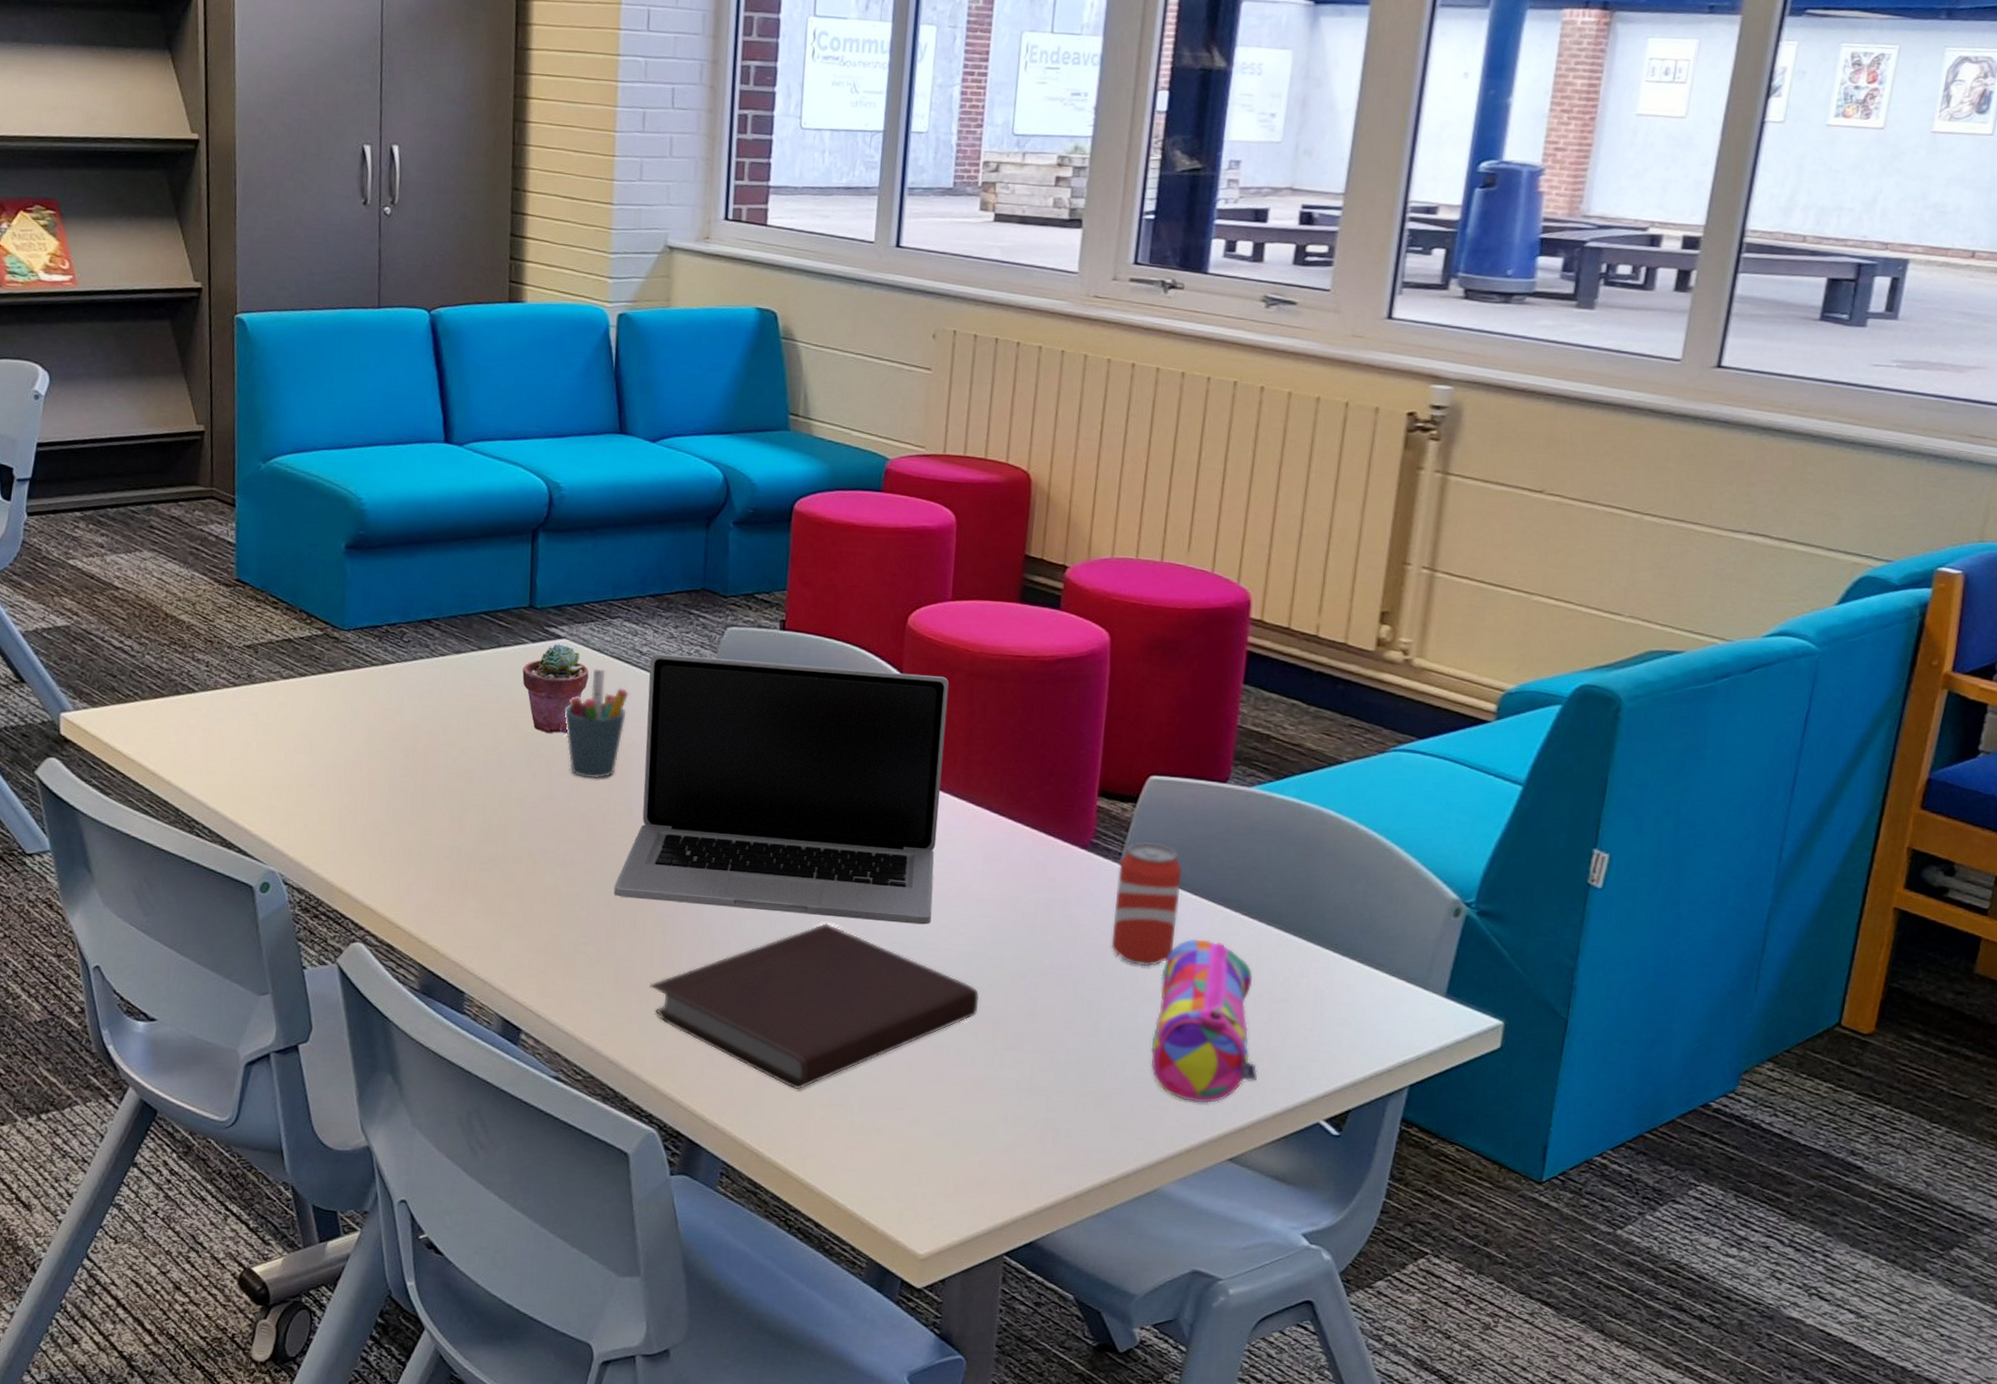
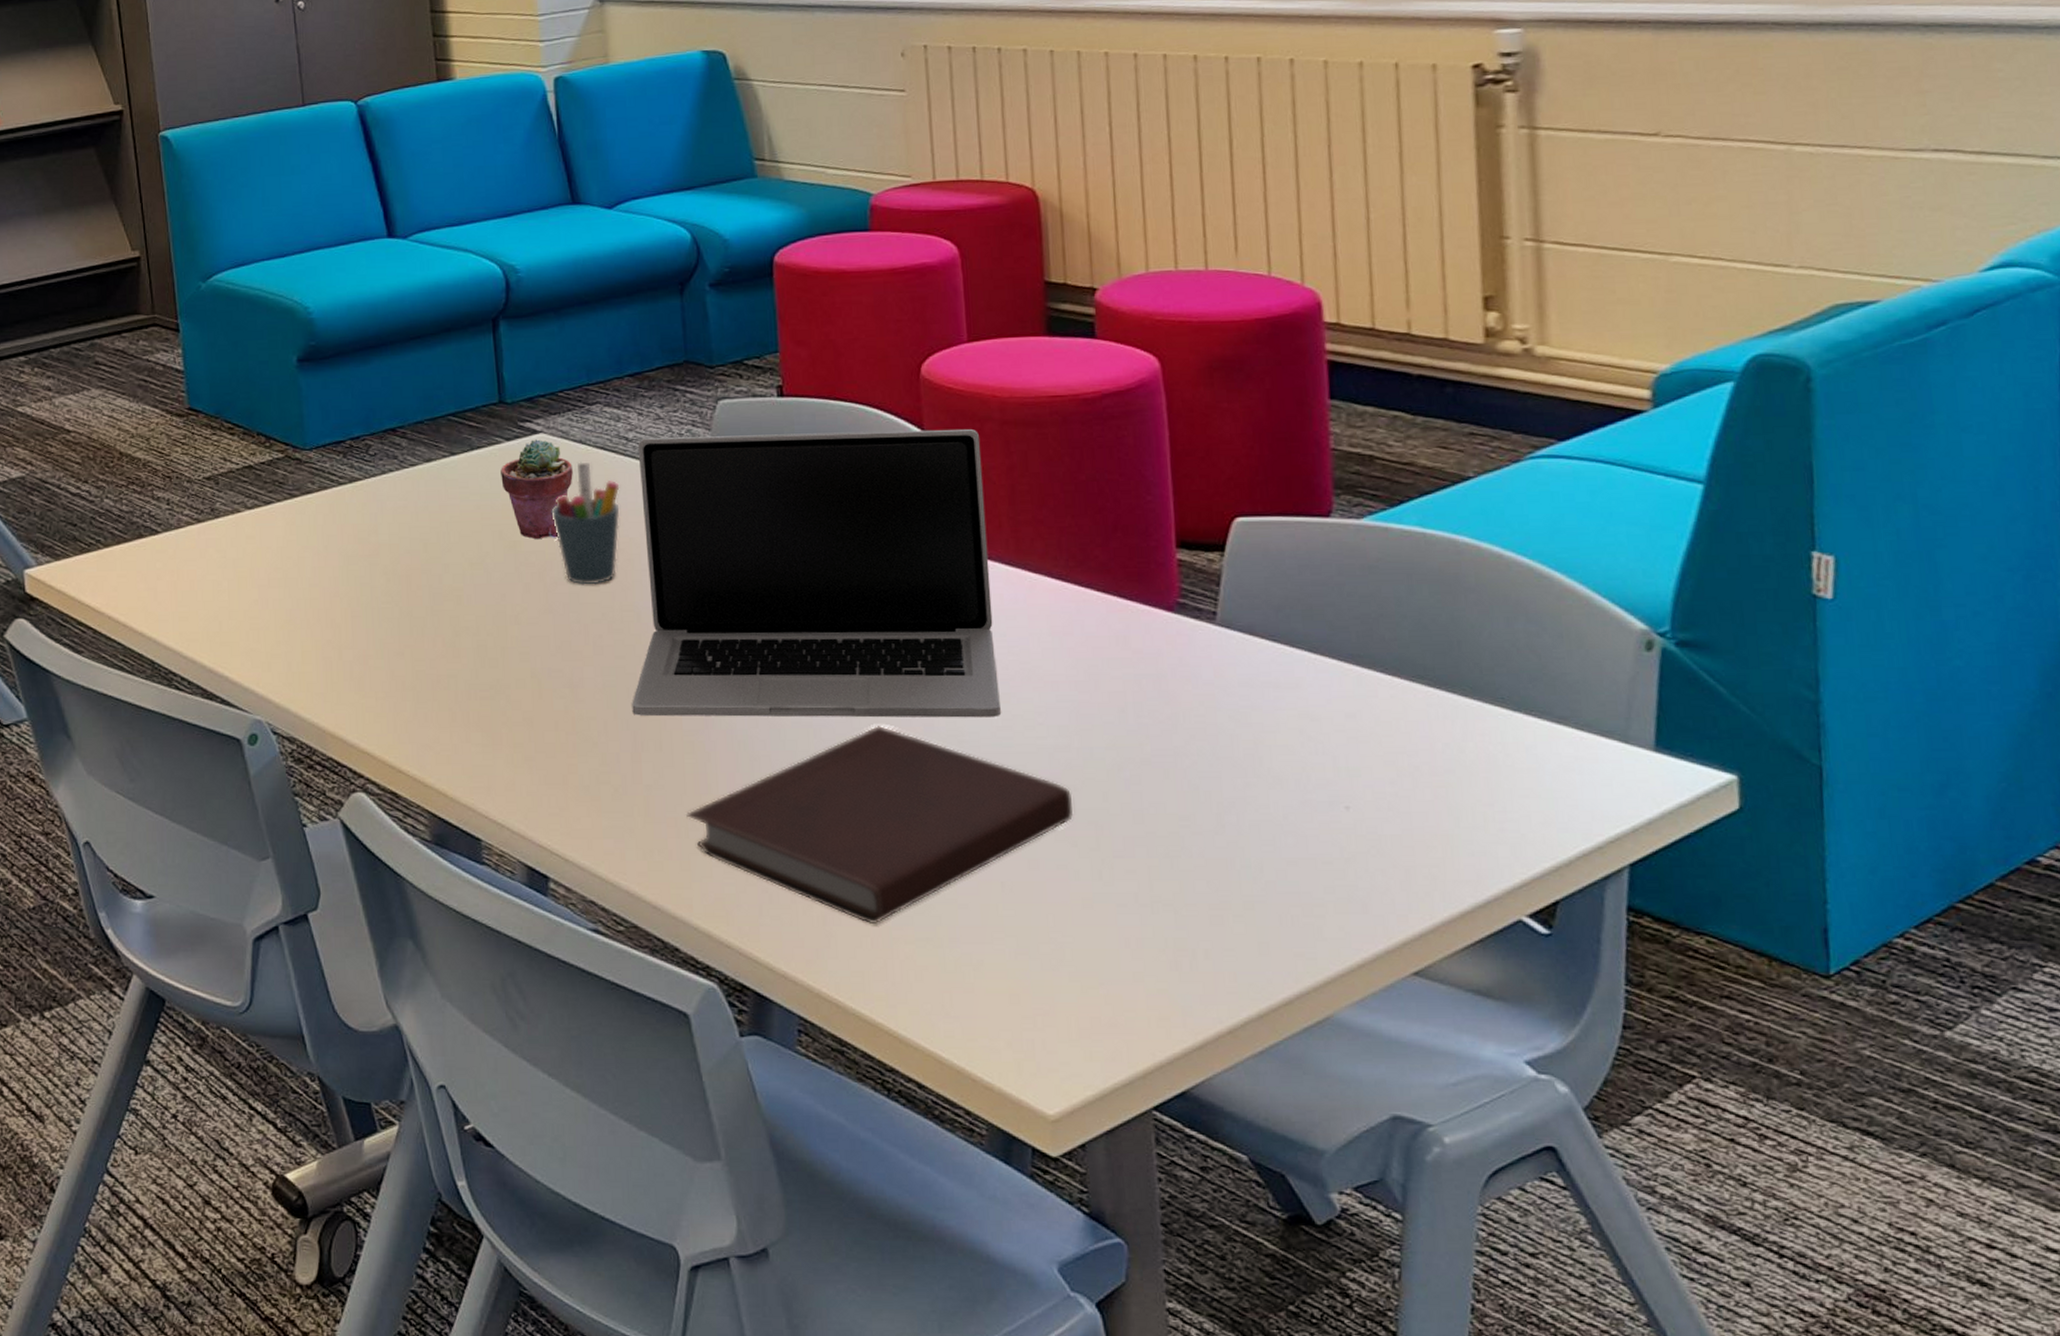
beverage can: present [1111,842,1182,967] -> none [1215,596,1299,745]
pencil case: present [1151,938,1257,1104] -> none [1288,706,1432,906]

